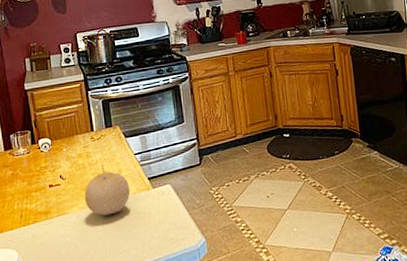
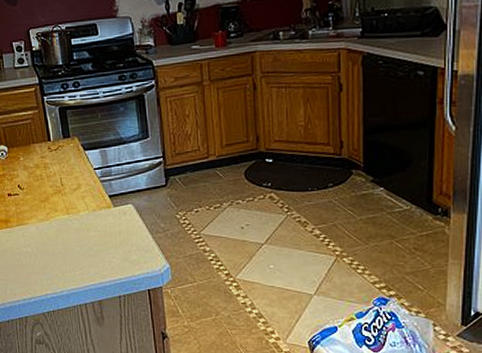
fruit: present [84,171,131,216] -> none [43,185,90,230]

